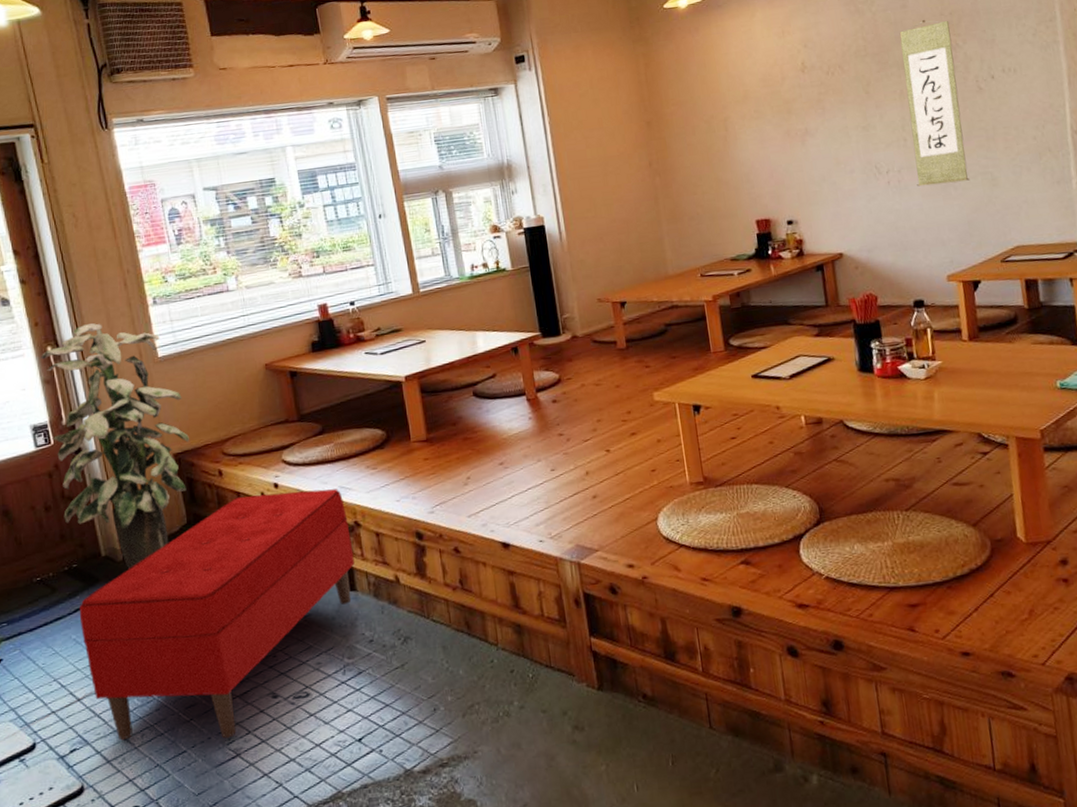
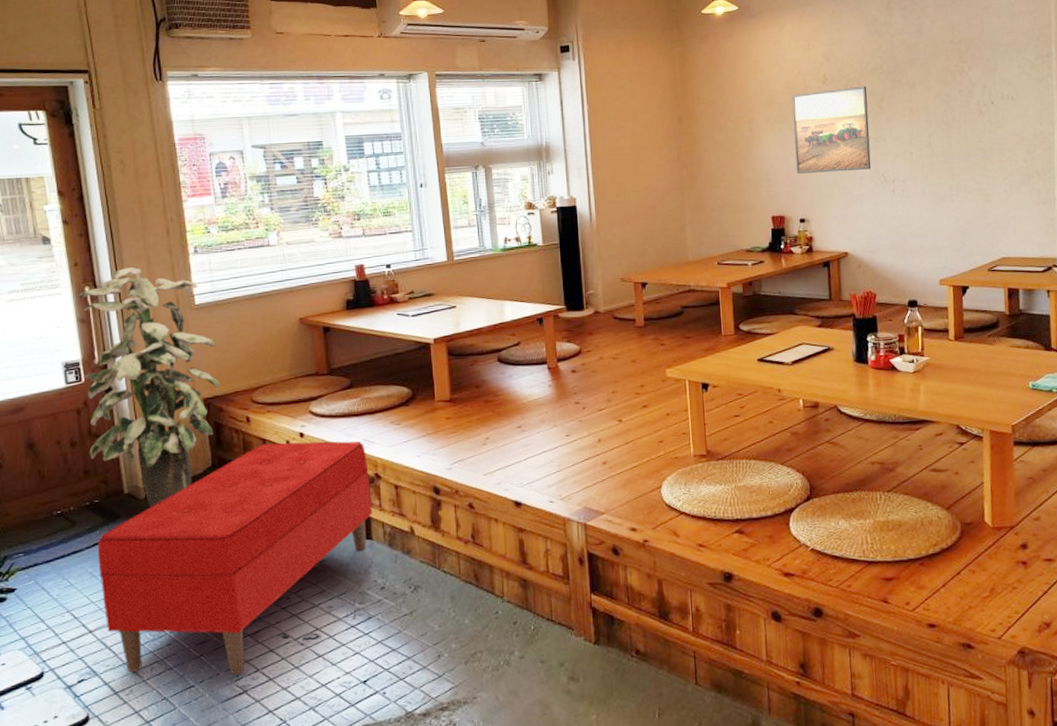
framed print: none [768,70,862,172] -> present [791,85,872,174]
wall scroll: present [899,19,969,187] -> none [913,45,965,197]

